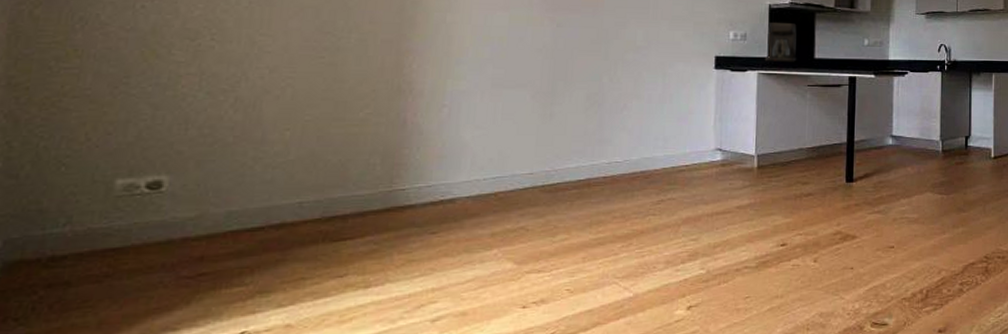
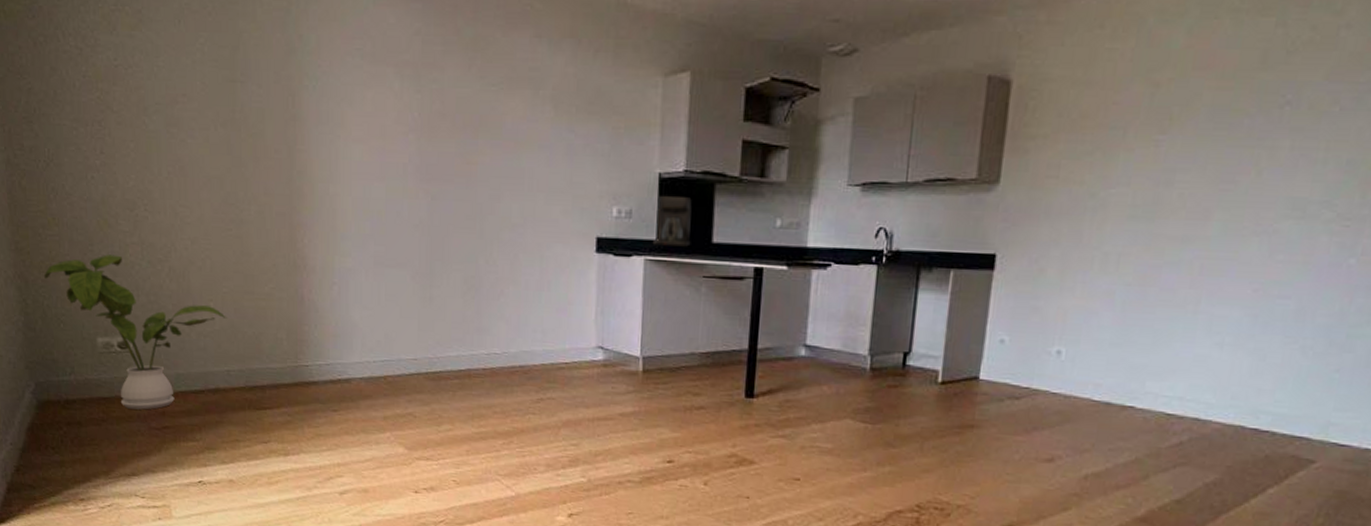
house plant: none [45,87,307,258] -> present [43,254,228,410]

